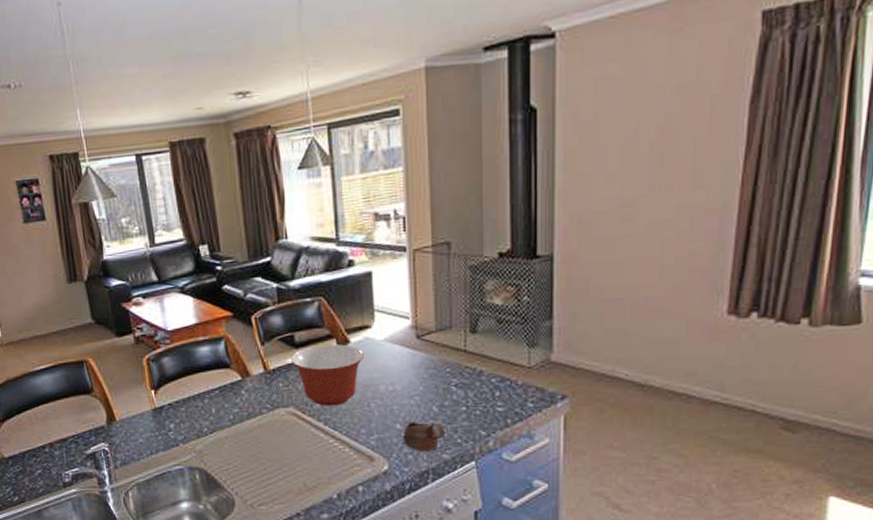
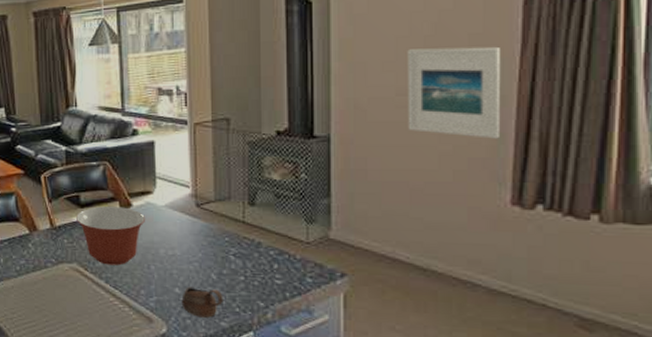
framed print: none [631,151,726,248] -> present [407,47,502,139]

